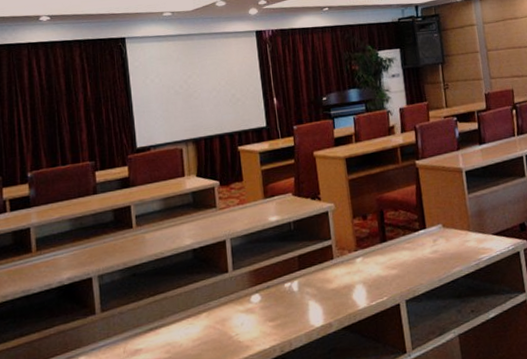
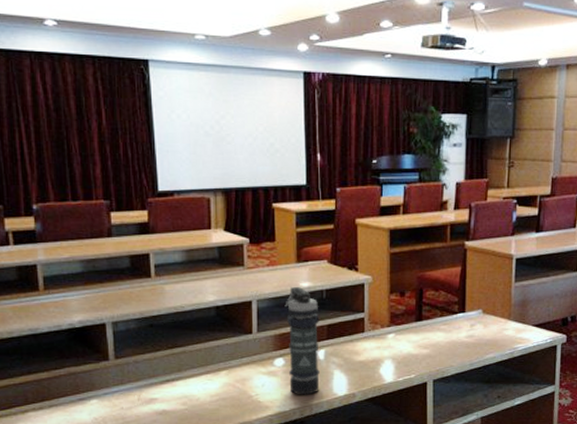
smoke grenade: none [256,221,296,331] -> present [285,286,320,395]

